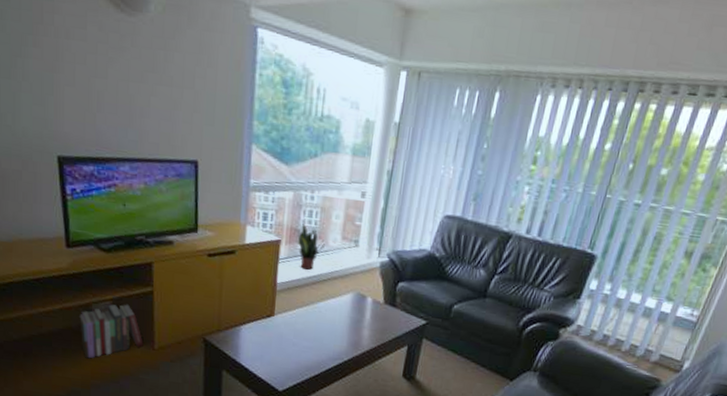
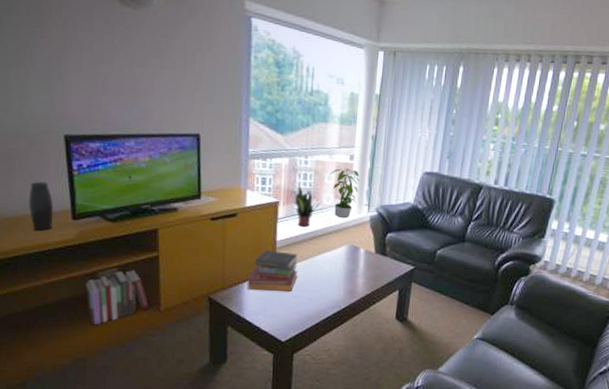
vase: none [22,204,47,258] -> present [28,181,53,231]
books: none [244,292,299,339] -> present [247,249,298,292]
potted plant: none [337,205,372,262] -> present [329,167,360,218]

